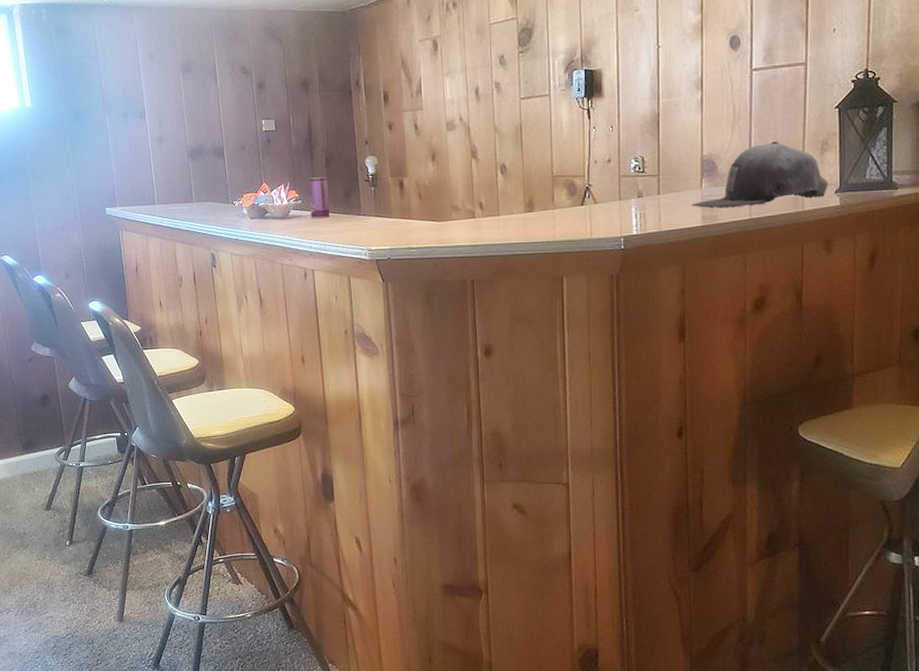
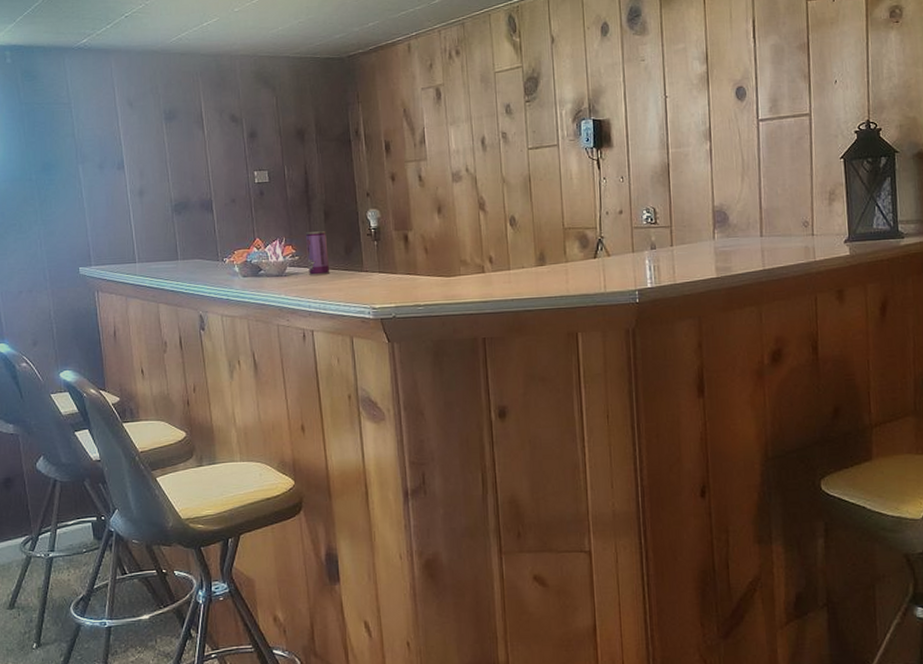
baseball cap: present [691,141,828,209] -> none [705,191,838,260]

